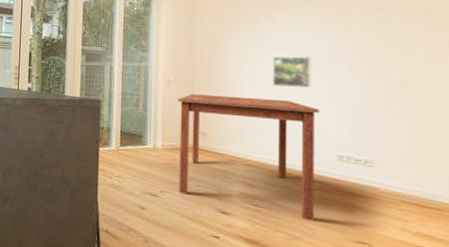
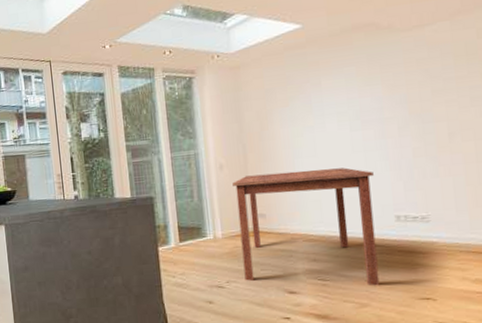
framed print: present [273,56,312,88] -> none [323,119,364,155]

